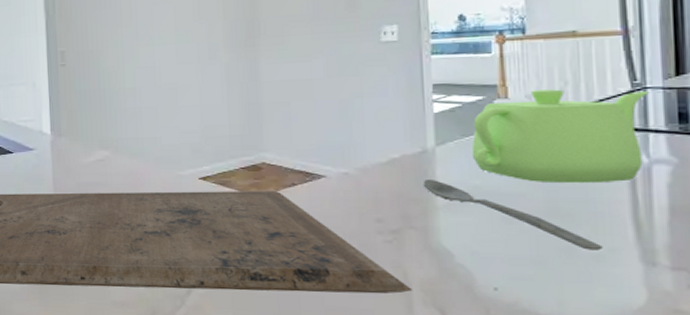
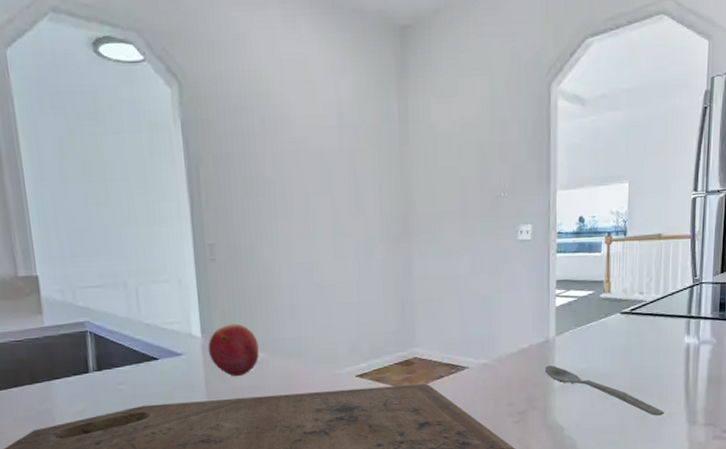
fruit: none [56,123,103,173] -> present [208,323,259,377]
teapot: present [471,89,649,184] -> none [582,284,703,364]

